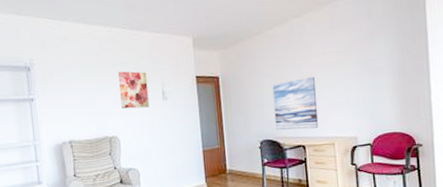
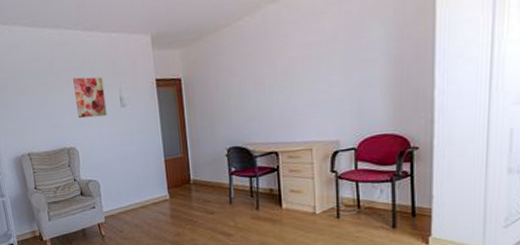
wall art: present [272,76,319,130] -> none [241,72,295,136]

